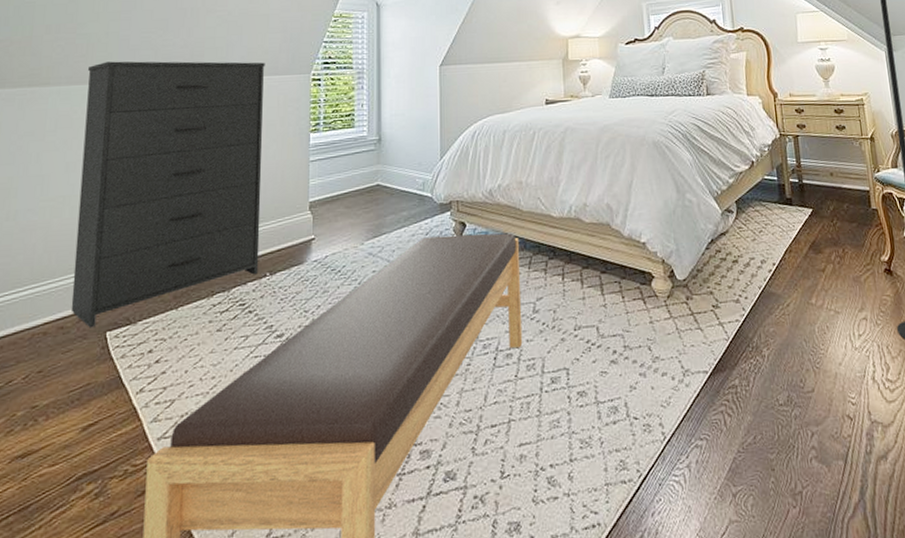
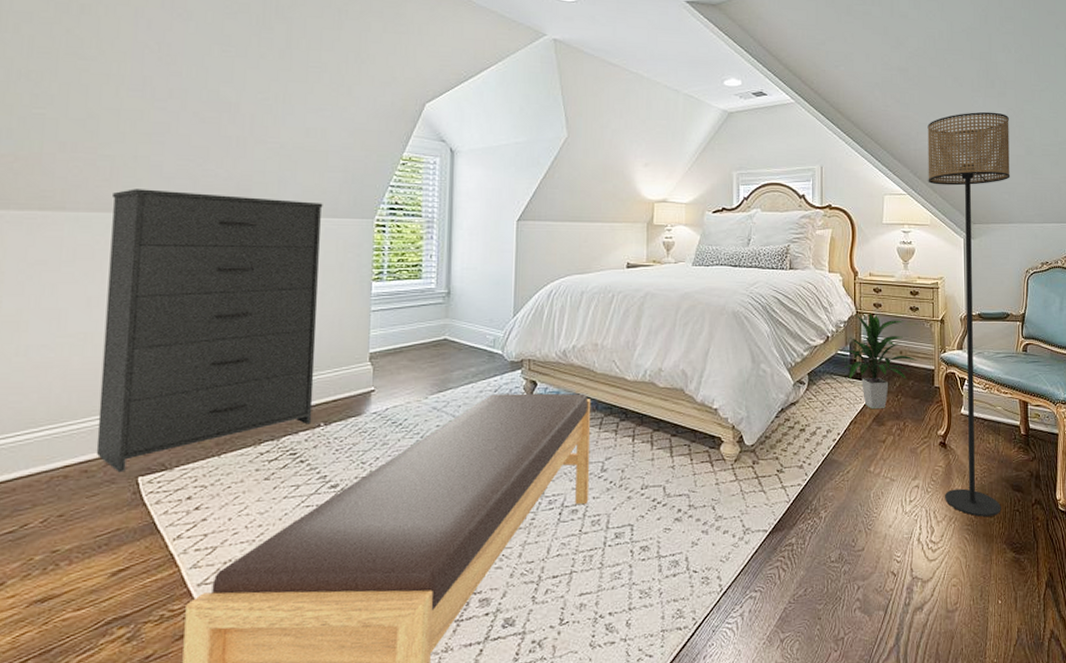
indoor plant: none [771,134,851,237] -> present [842,312,918,410]

